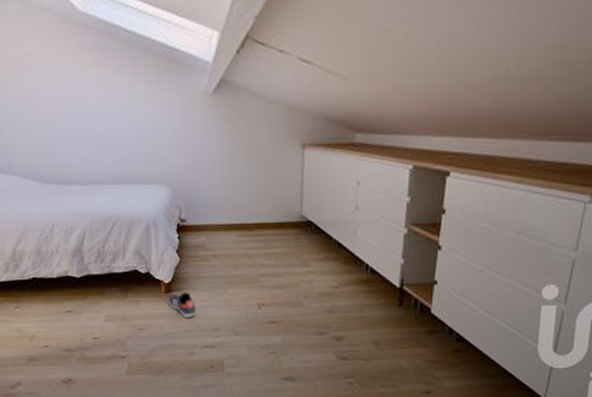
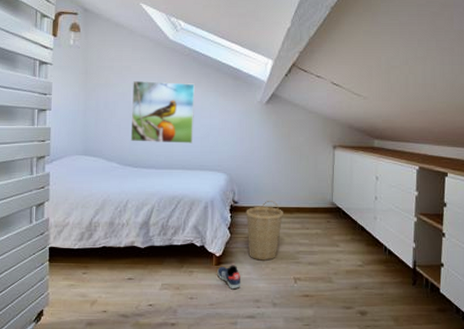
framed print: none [38,71,124,153] -> present [130,81,196,144]
basket: none [196,216,242,286] -> present [246,200,283,261]

